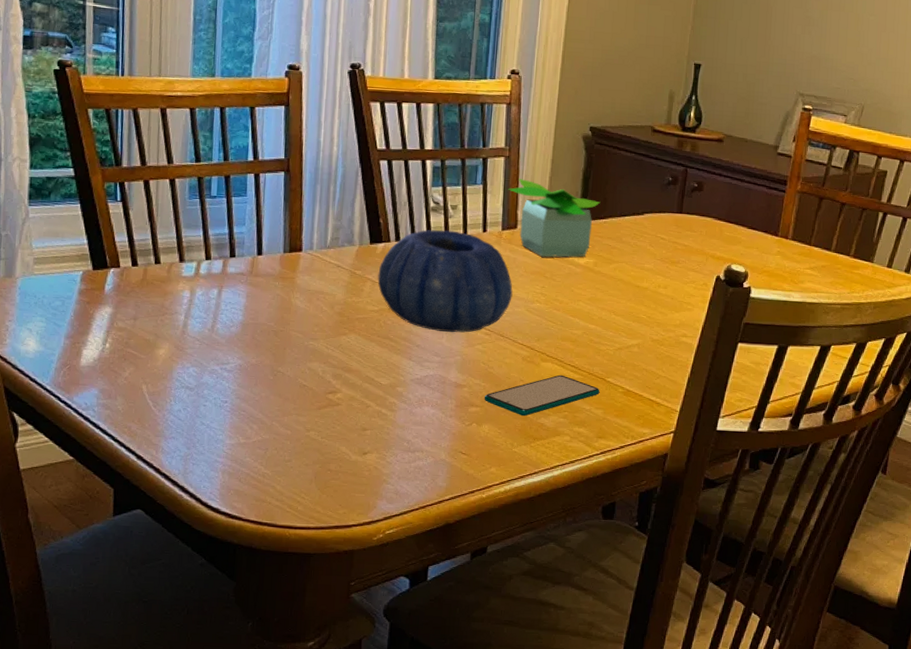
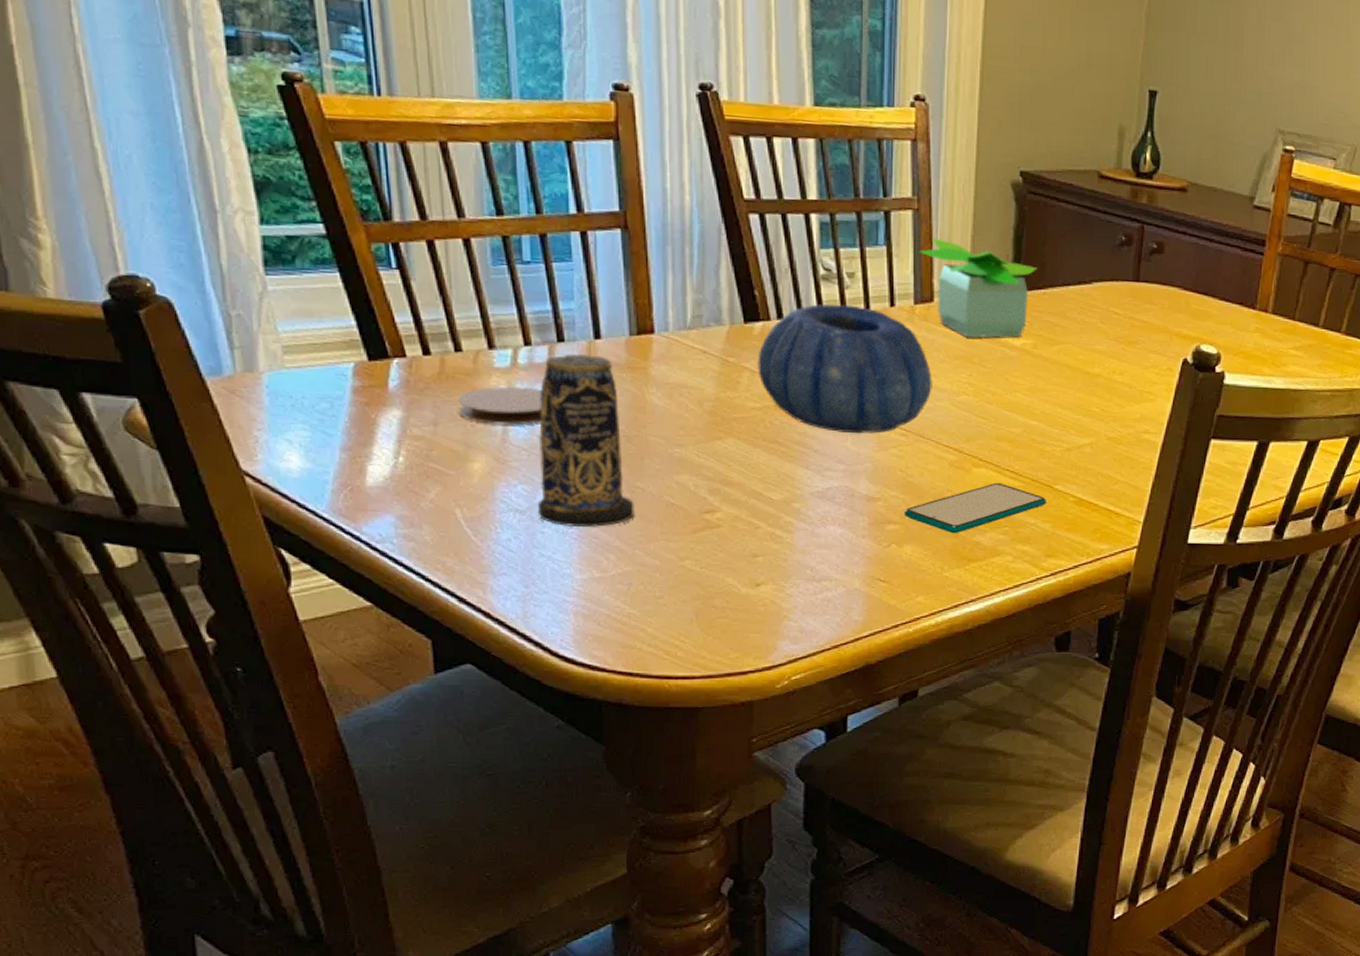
coaster: none [153,291,216,321] -> present [458,386,543,425]
candle: none [203,266,276,403] -> present [538,353,635,527]

